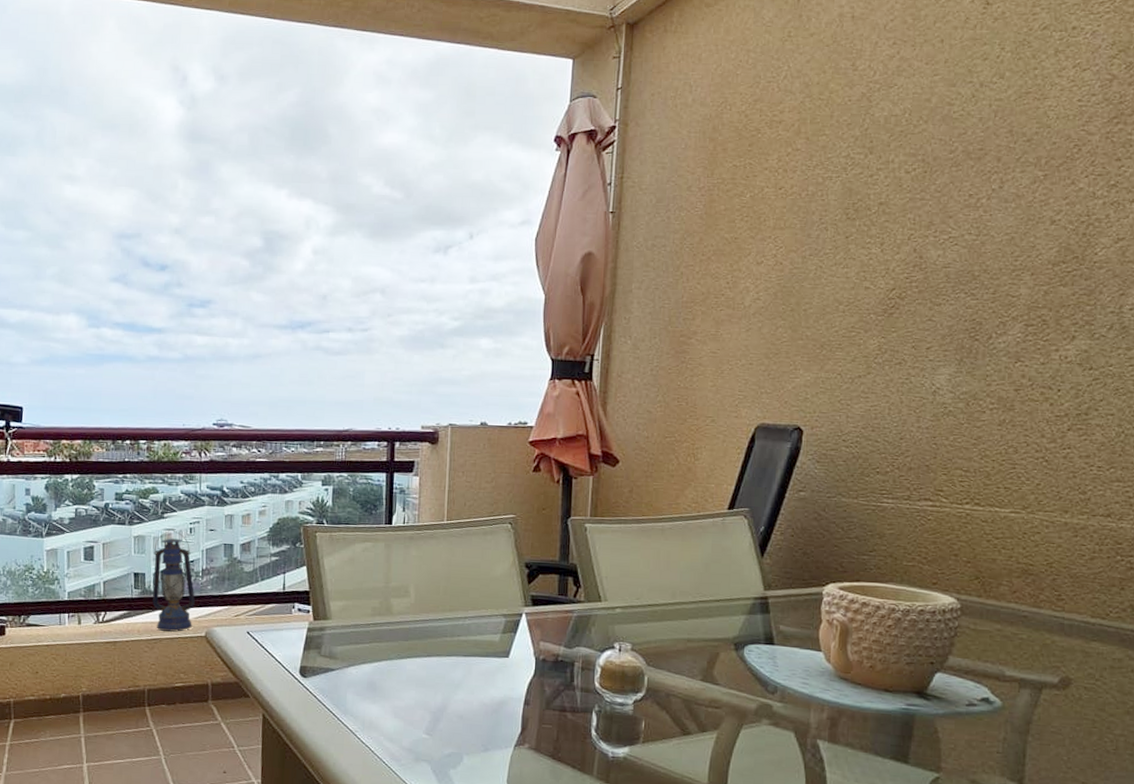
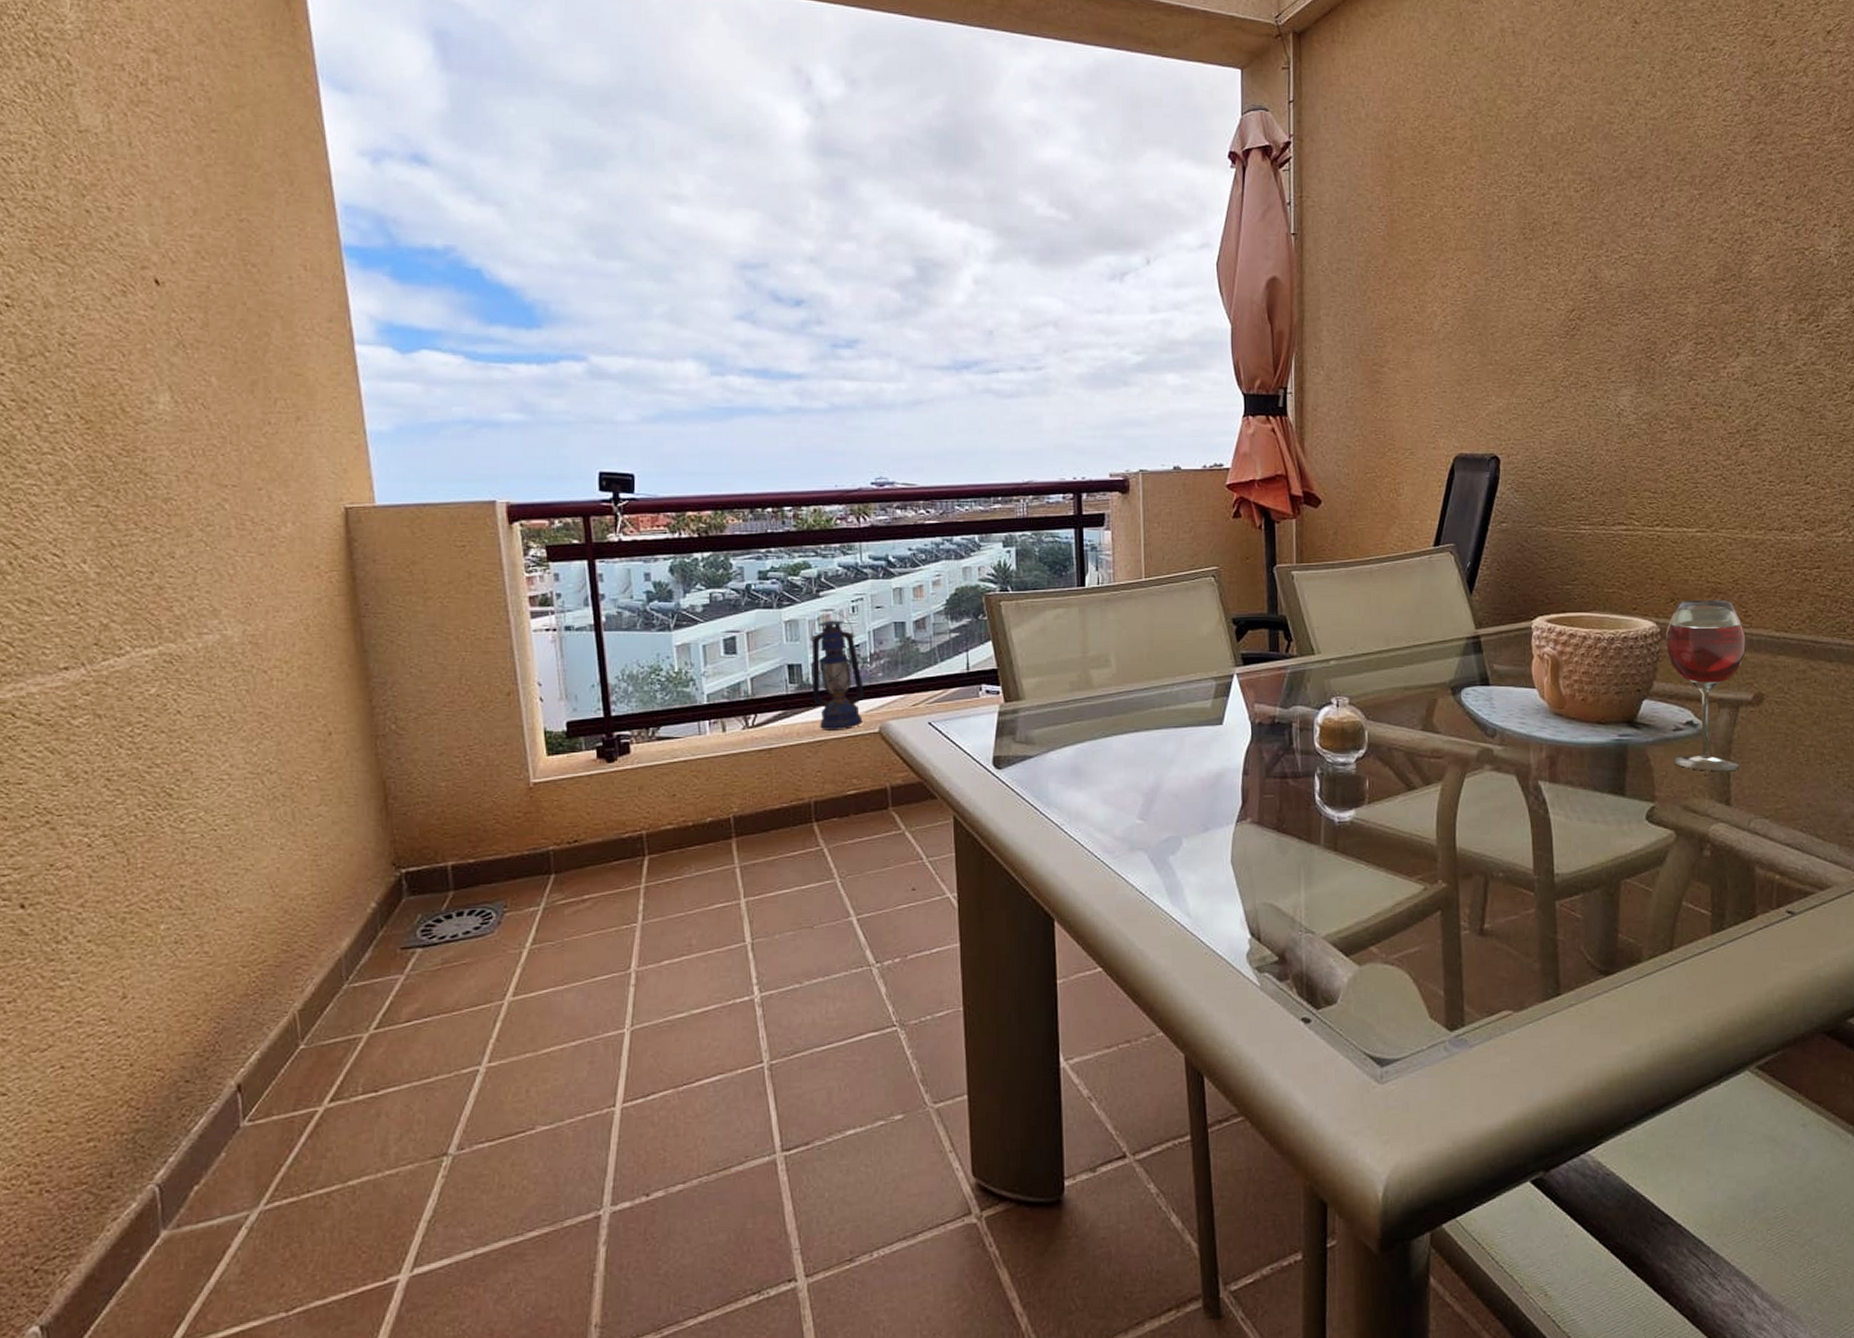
wineglass: none [964,579,1057,752] -> present [1665,599,1746,772]

